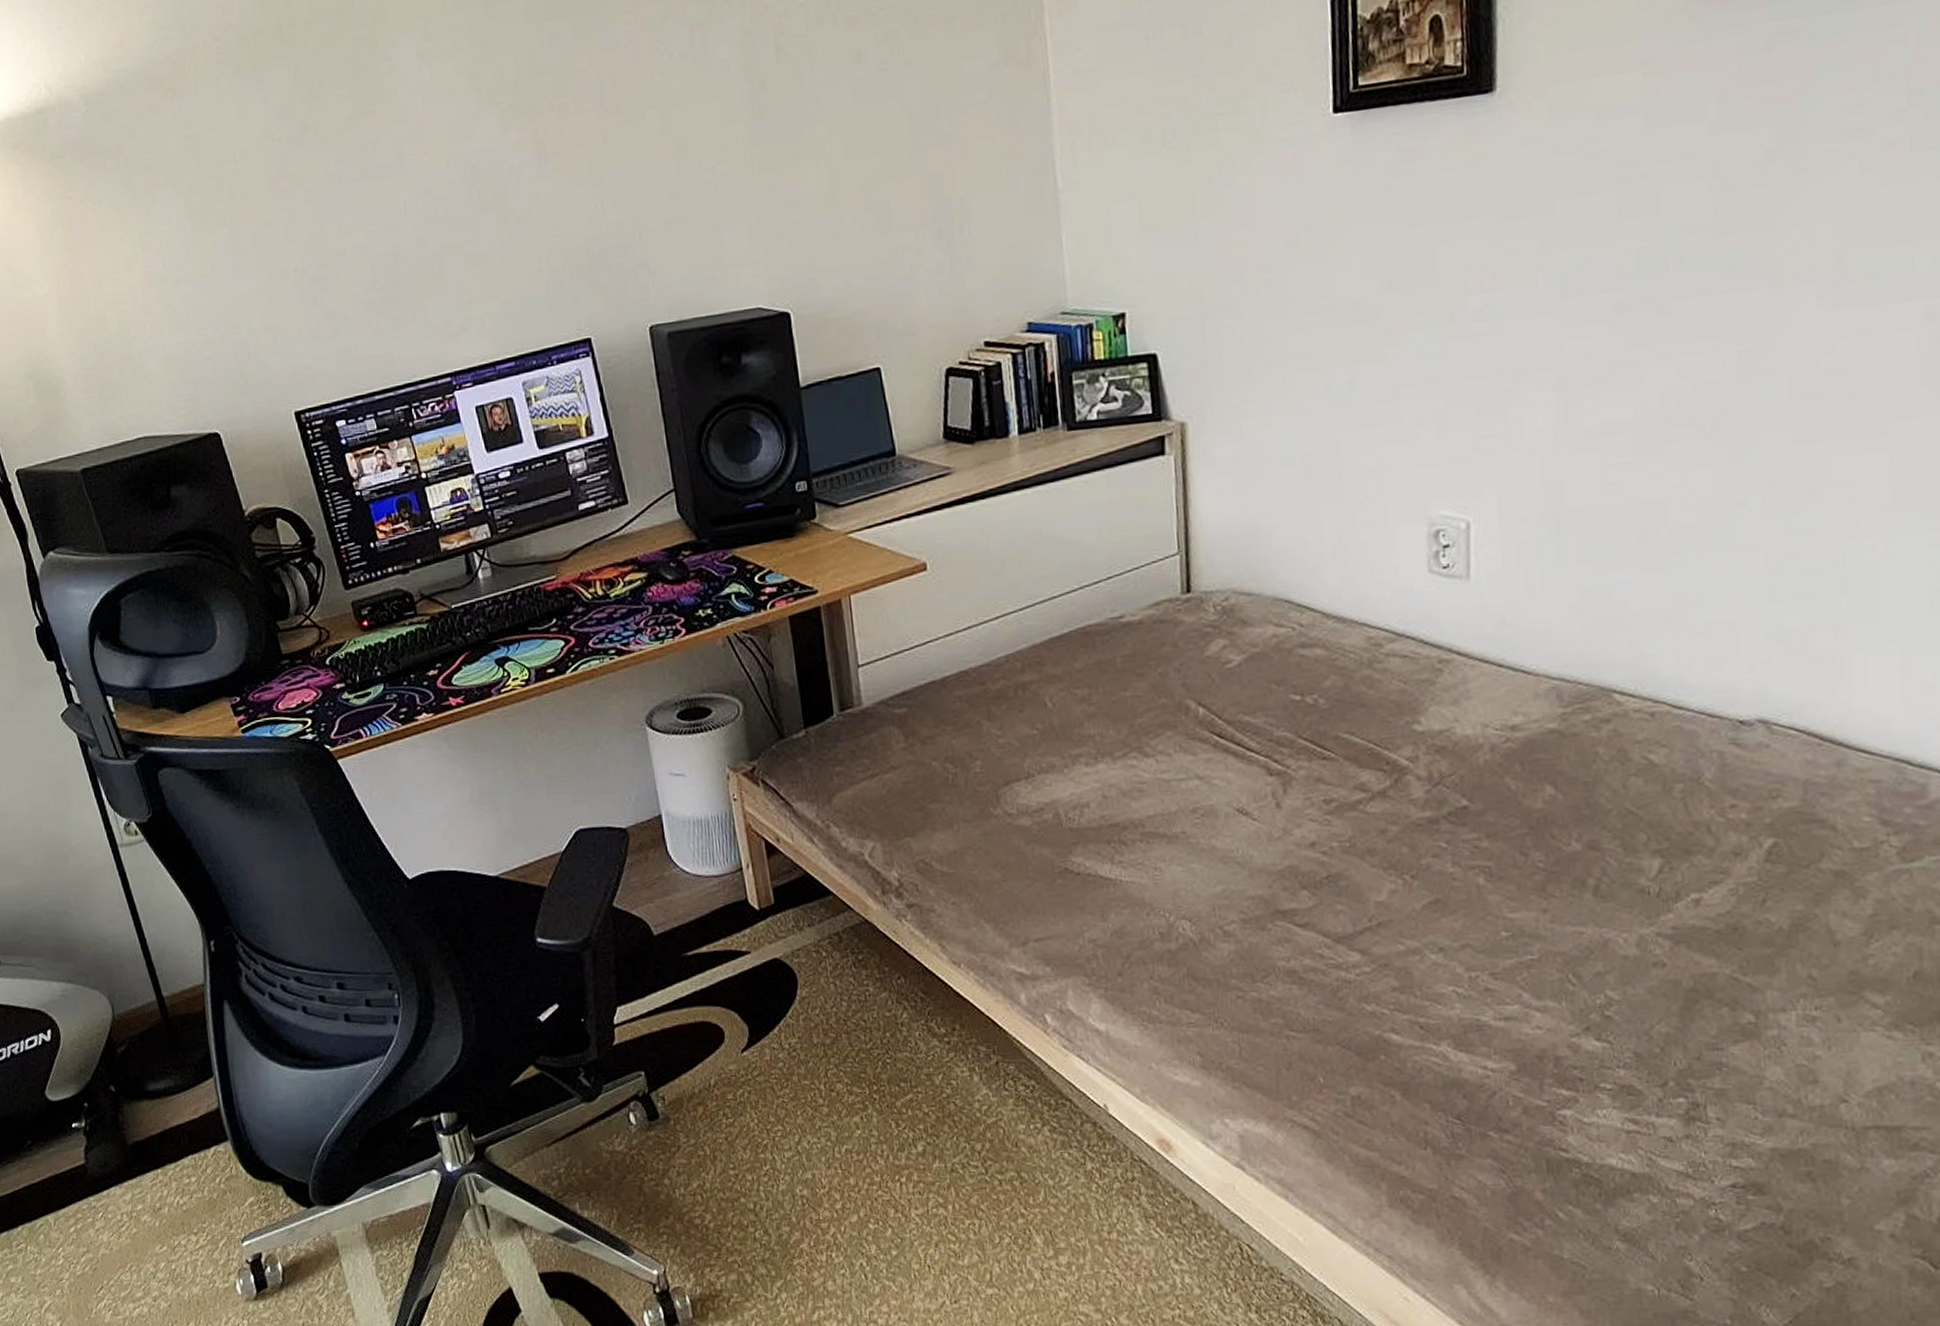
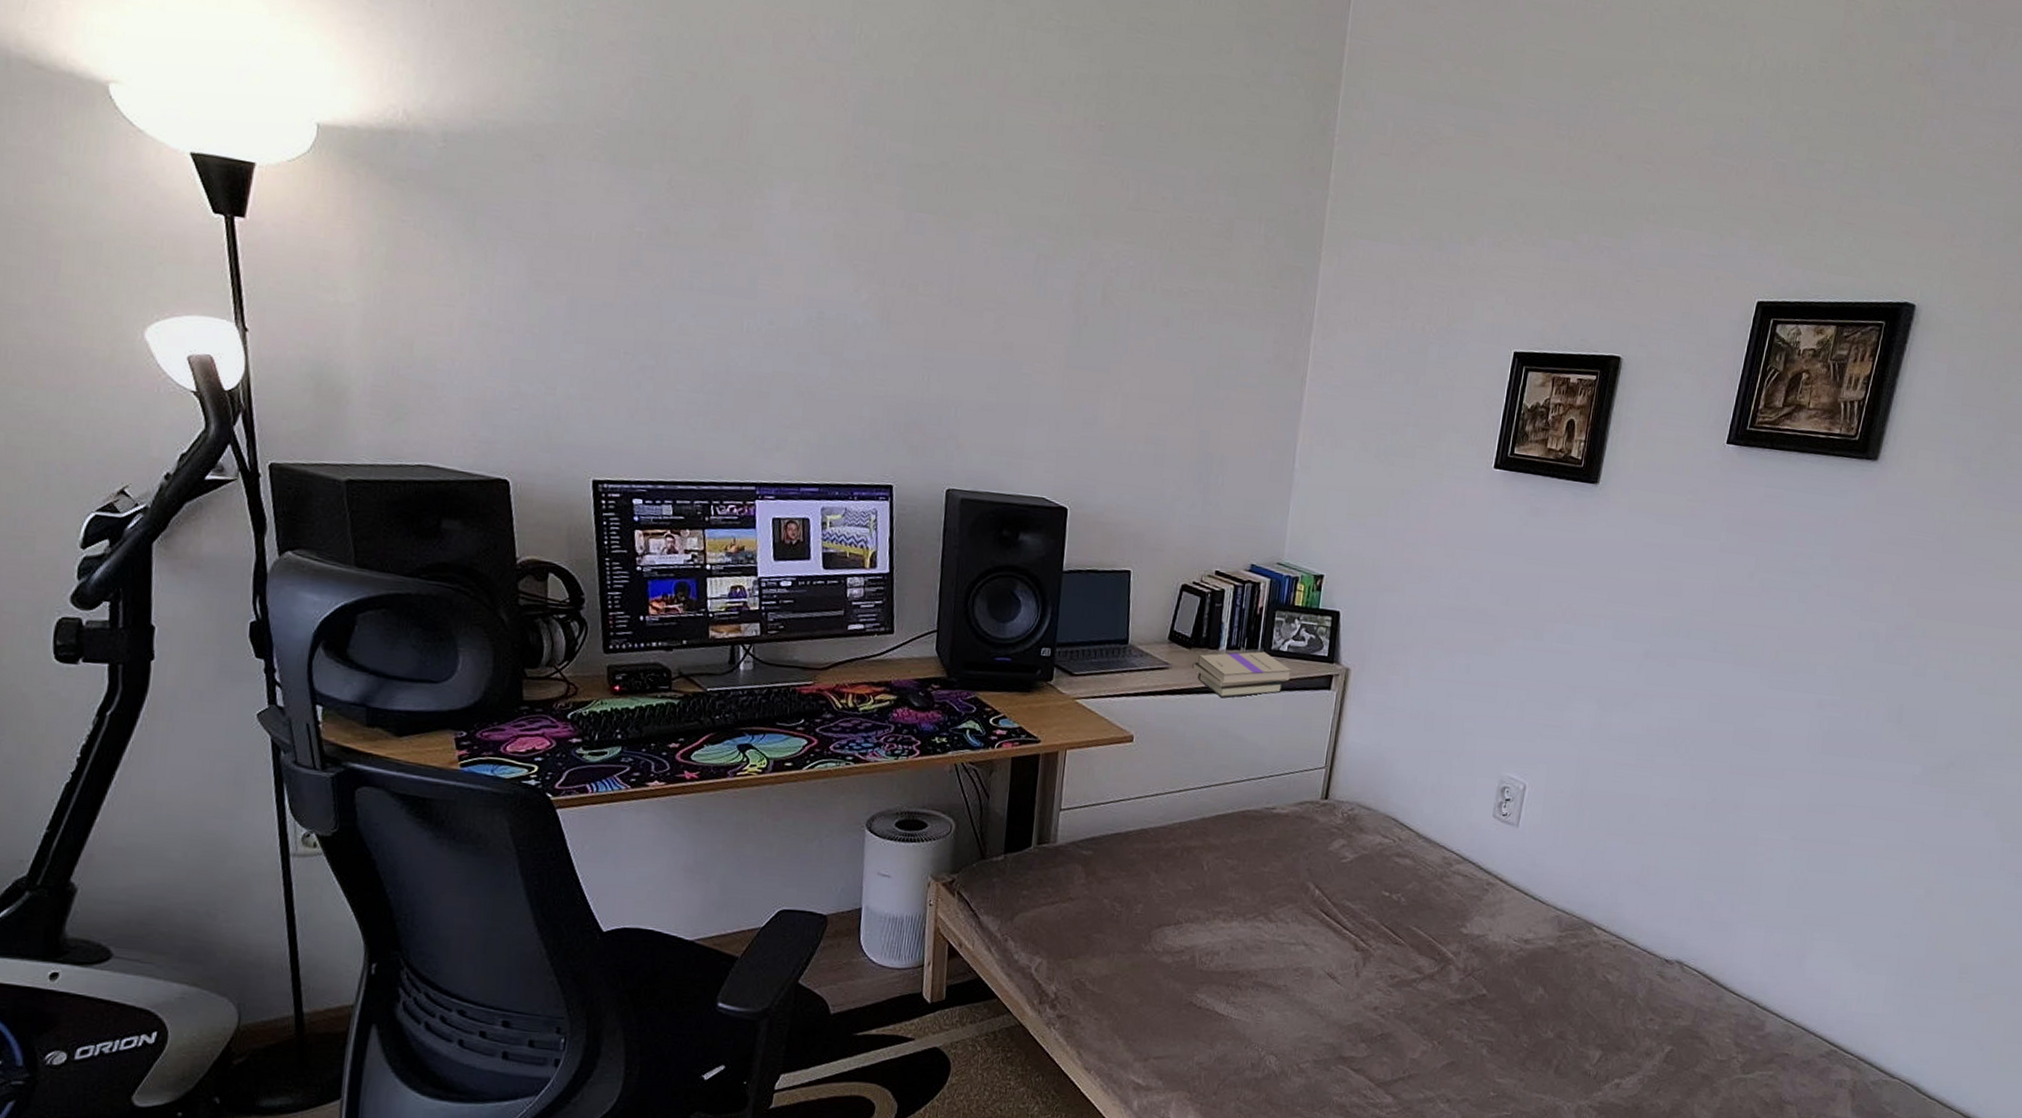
books: none [980,426,1109,495] -> present [1192,651,1291,698]

